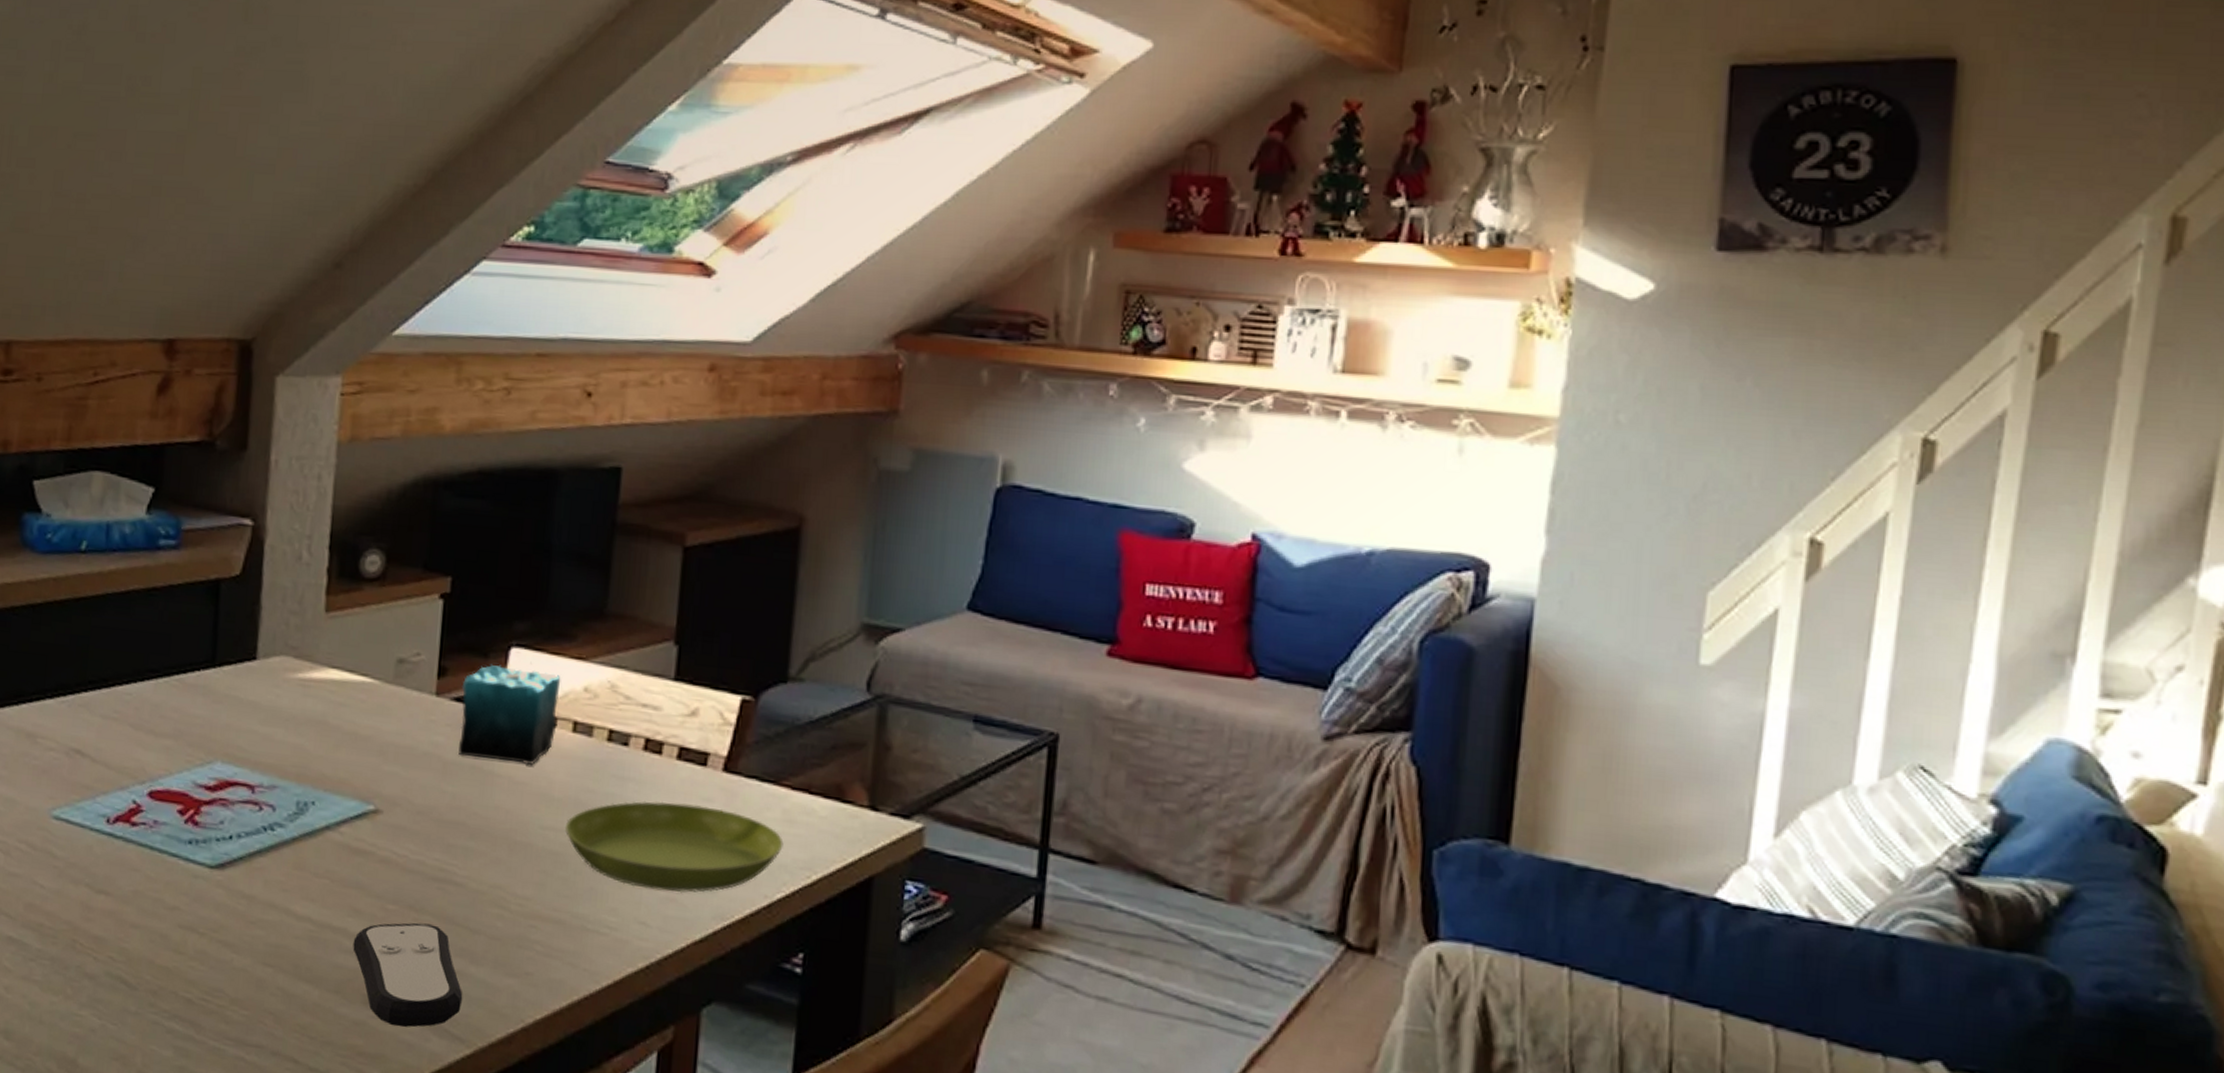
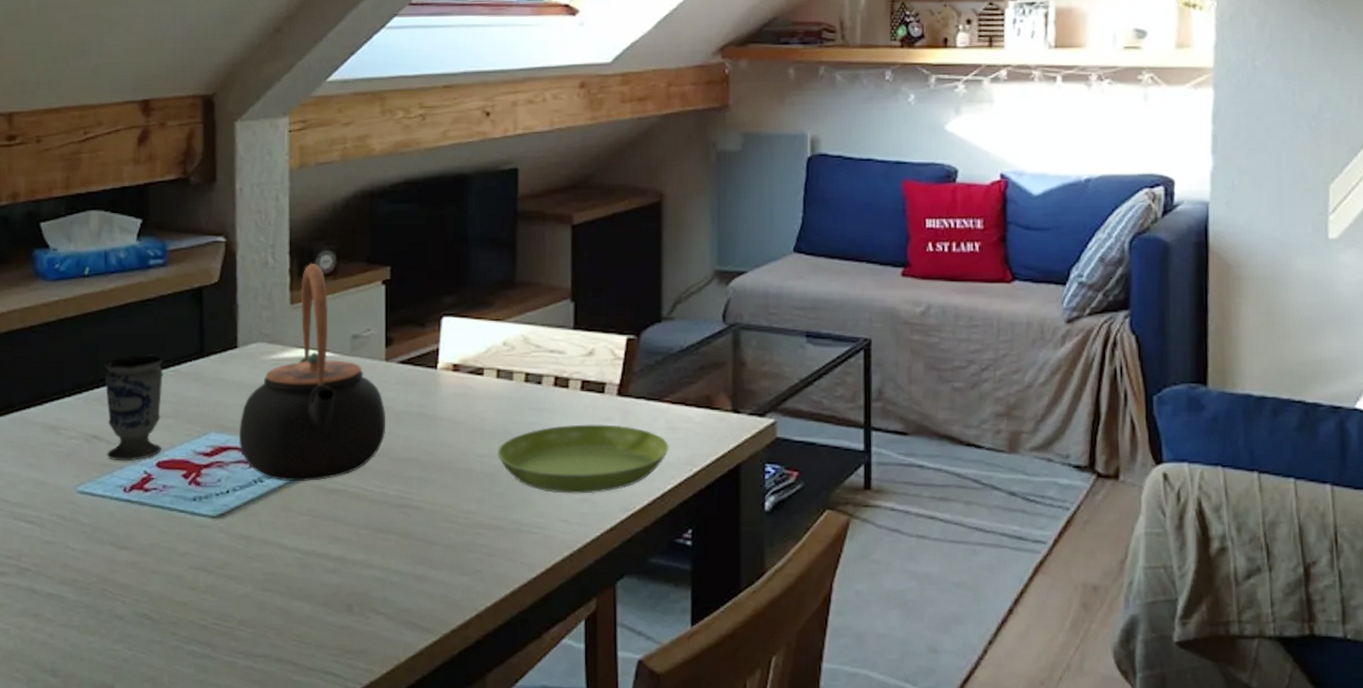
cup: none [90,654,166,786] -> present [105,354,163,461]
teapot: none [248,562,431,837] -> present [238,263,386,482]
remote control: present [353,922,463,1028] -> none [335,542,427,626]
candle: present [458,664,561,766] -> none [405,331,484,408]

